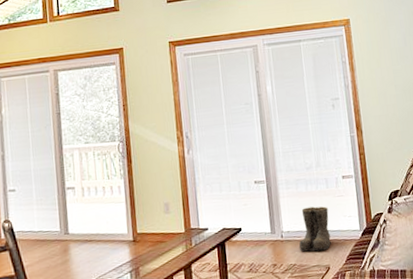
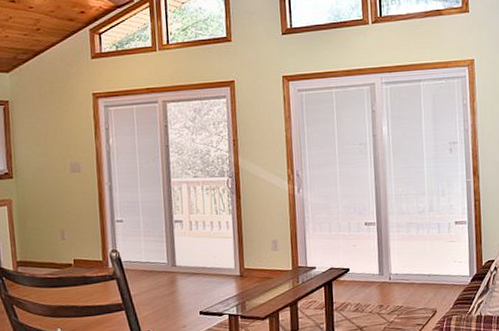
boots: present [298,206,332,252] -> none [406,250,440,295]

